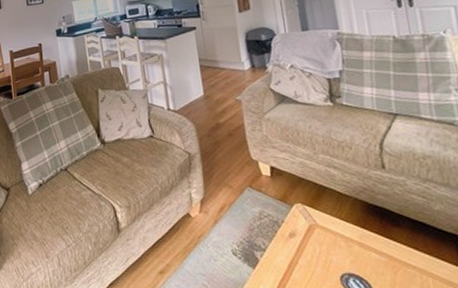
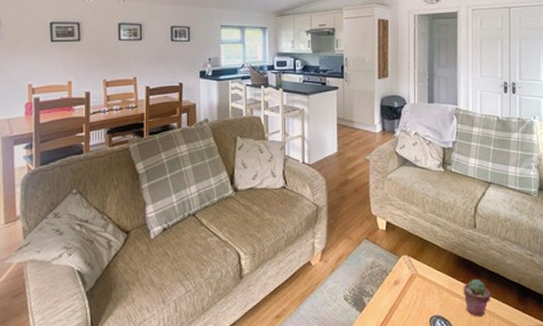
potted succulent: none [378,229,419,276] -> present [463,278,491,317]

